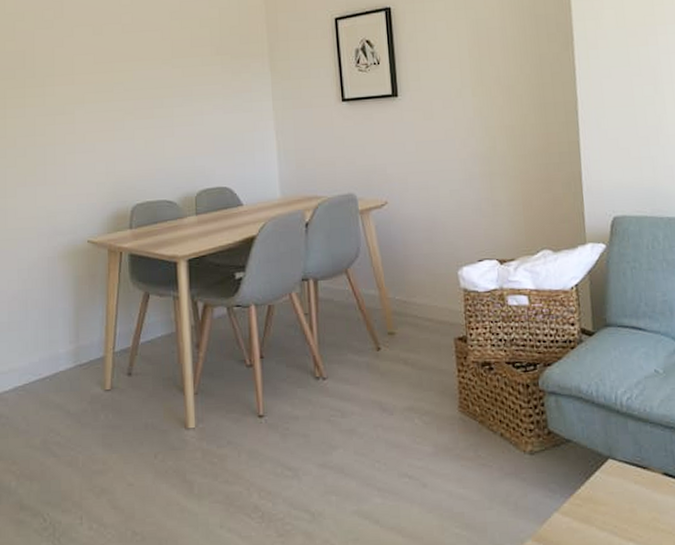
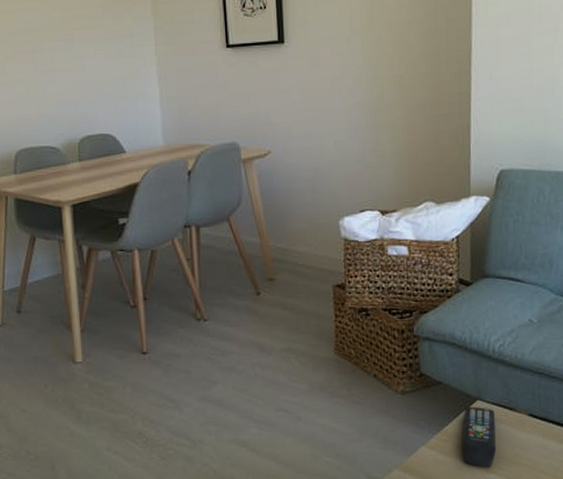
remote control: none [596,465,633,535] -> present [462,406,496,468]

